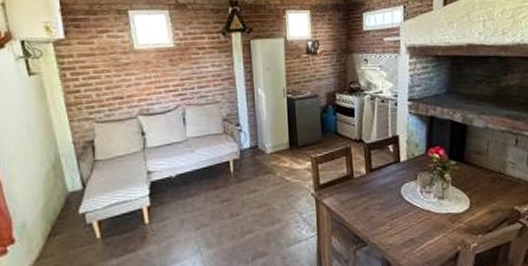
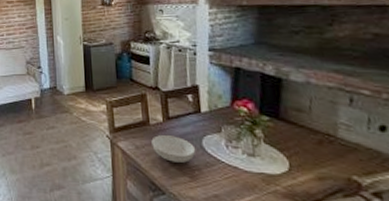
serving bowl: none [355,187,395,213] -> present [151,135,196,163]

